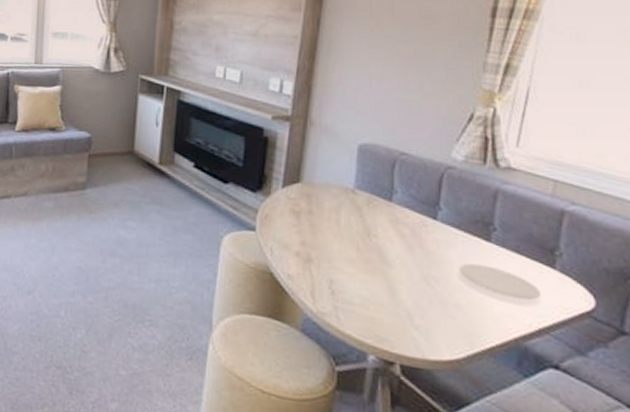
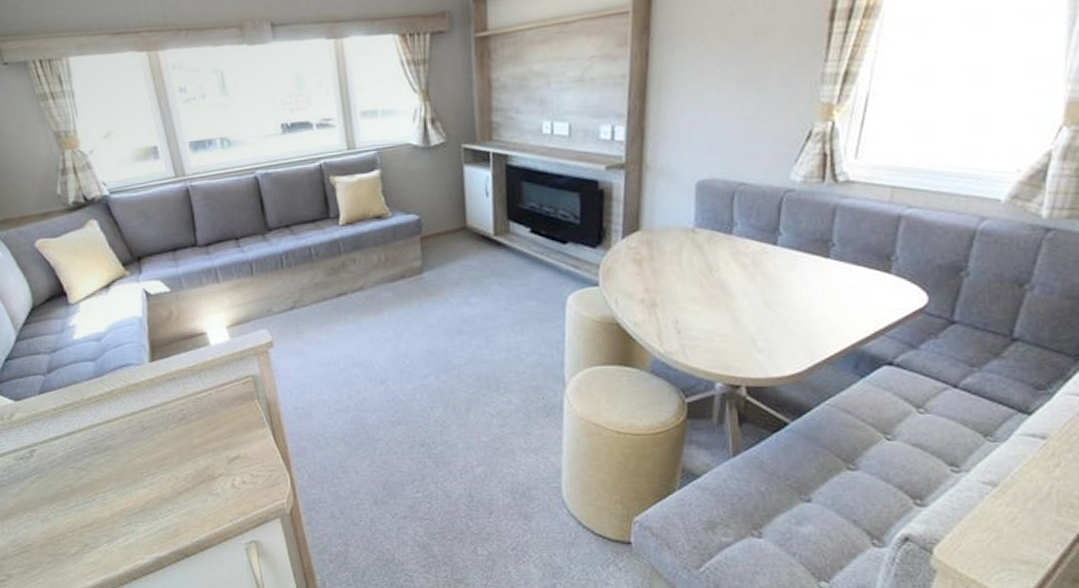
plate: present [459,263,540,301] -> none [800,281,877,308]

